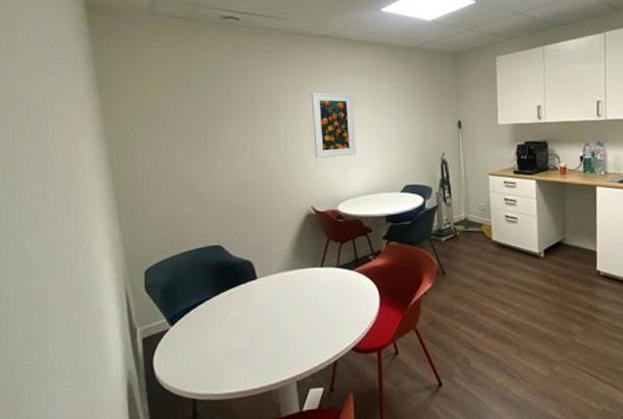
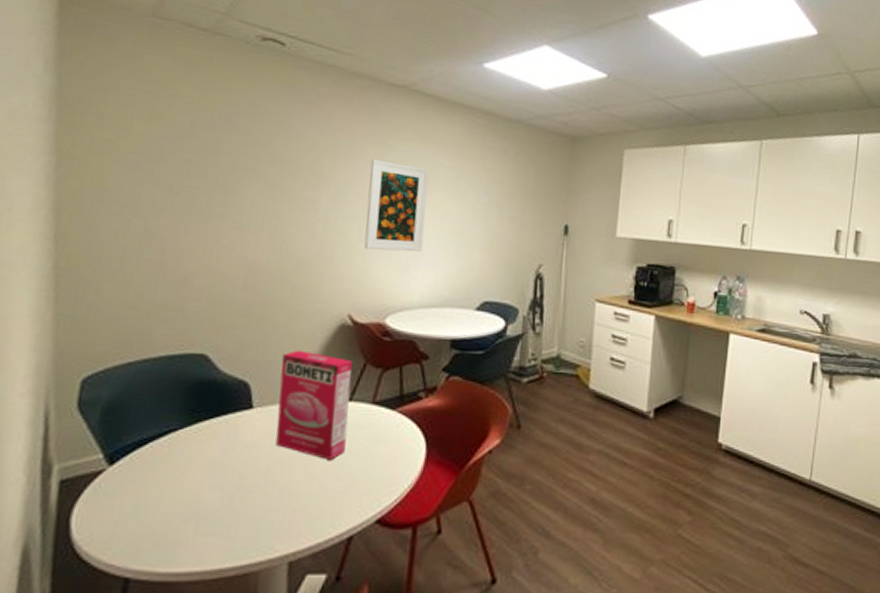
cereal box: none [271,235,323,310] -> present [275,350,353,460]

